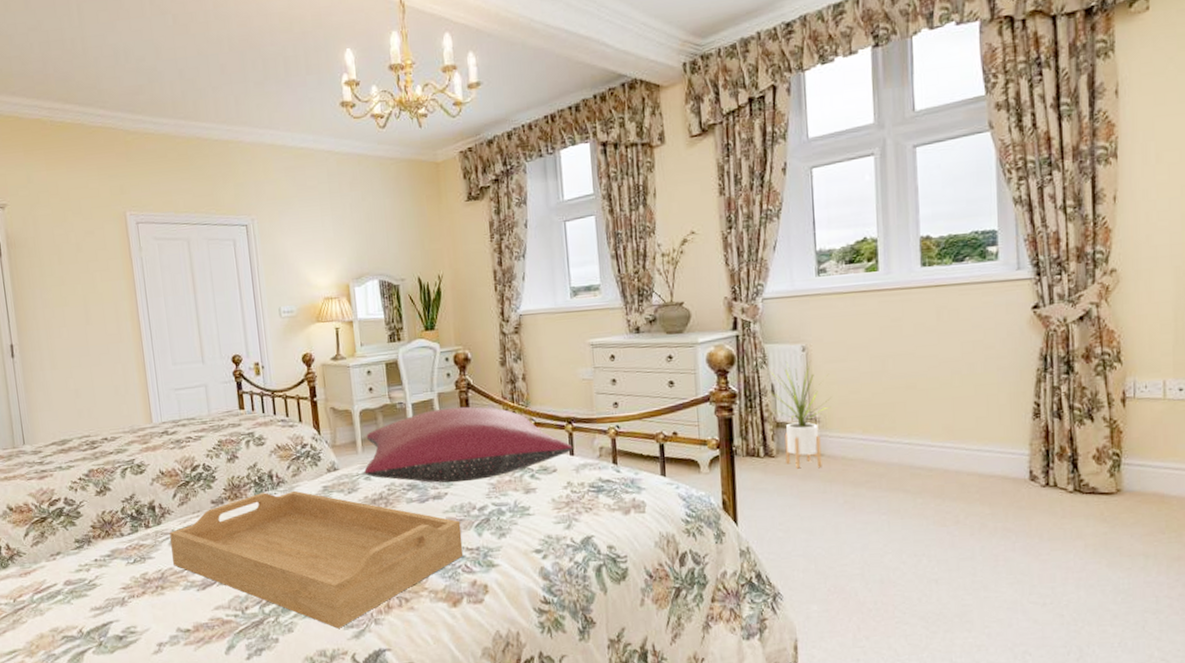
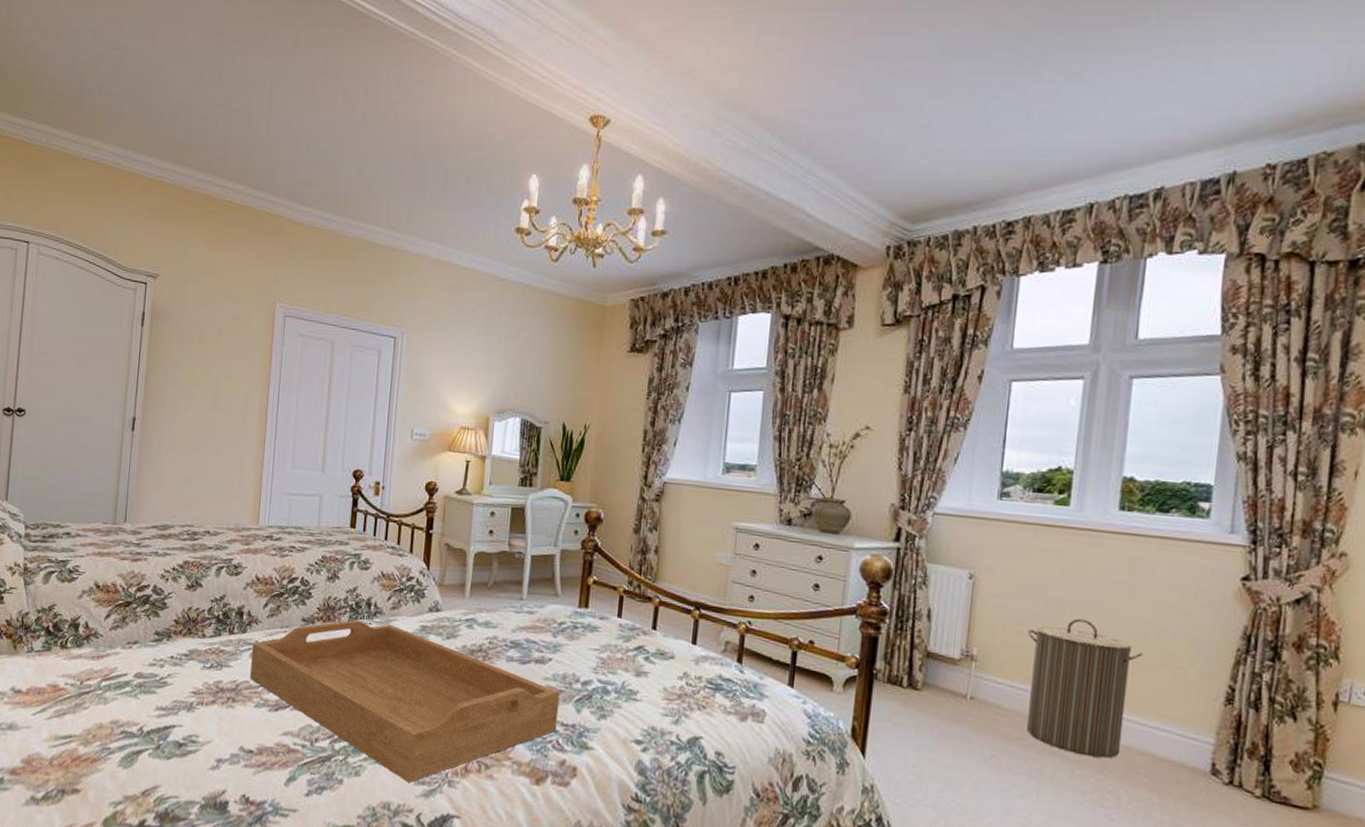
pillow: present [364,406,573,483] -> none [468,566,697,652]
house plant: present [769,360,831,469] -> none [924,586,996,712]
laundry hamper: none [860,368,960,486] -> present [1027,618,1144,759]

